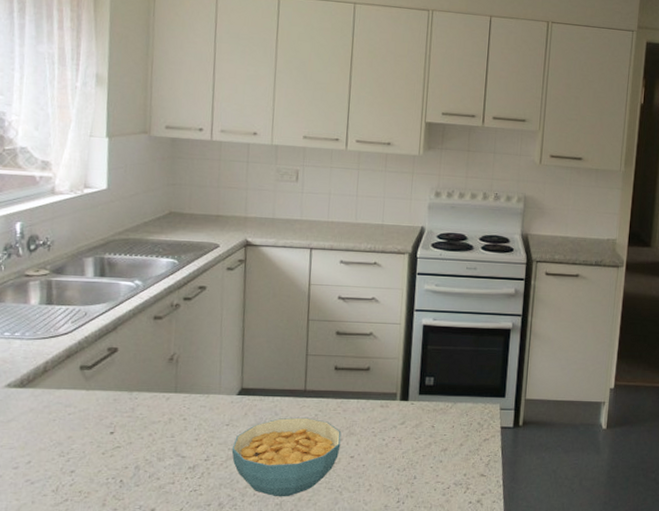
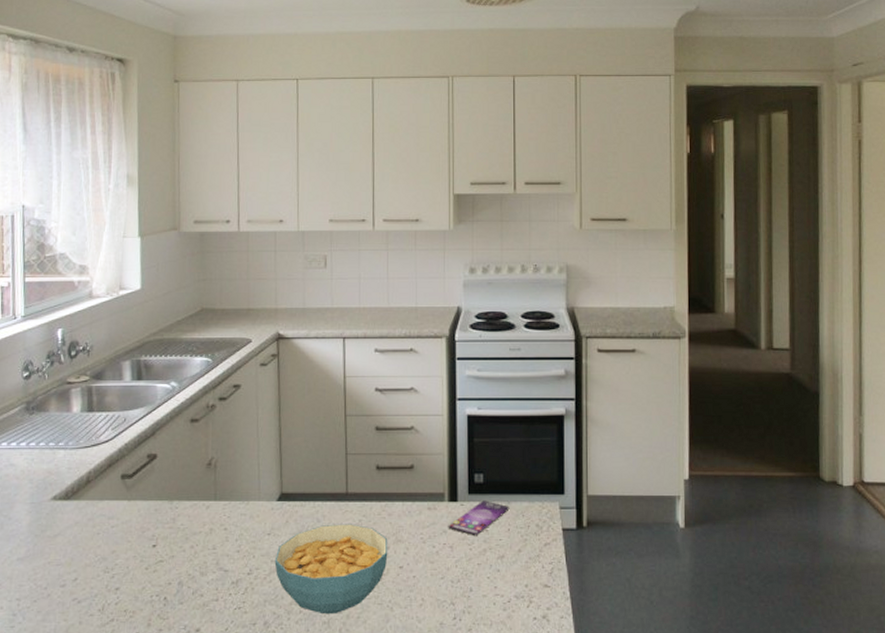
smartphone: none [398,400,456,432] -> present [448,500,510,536]

